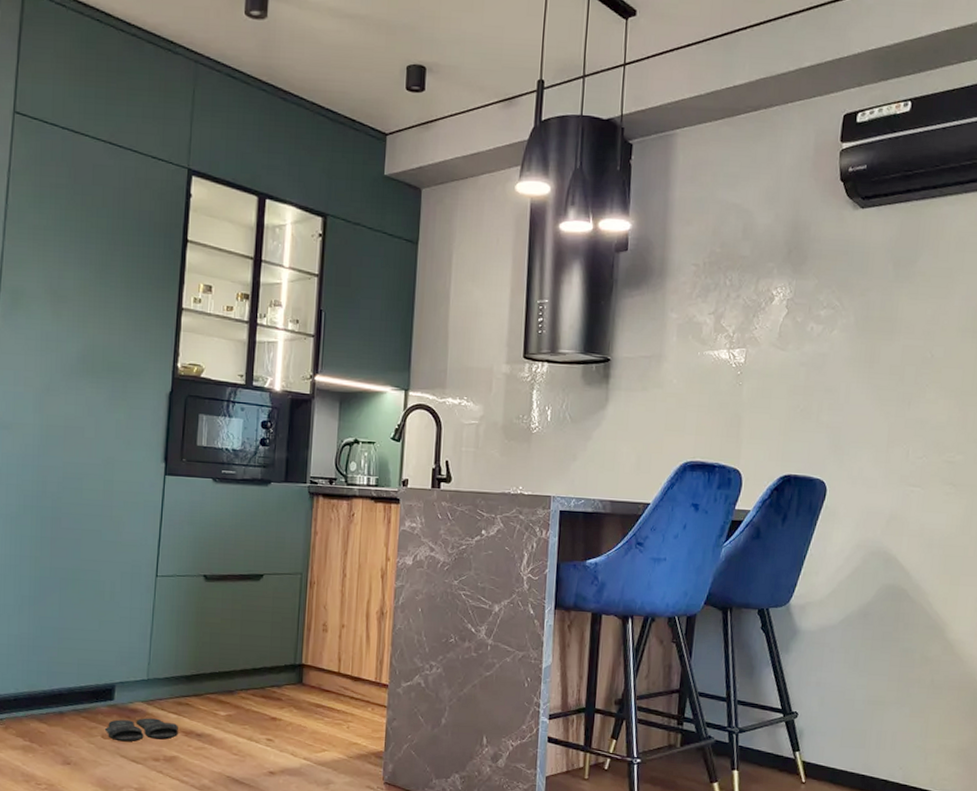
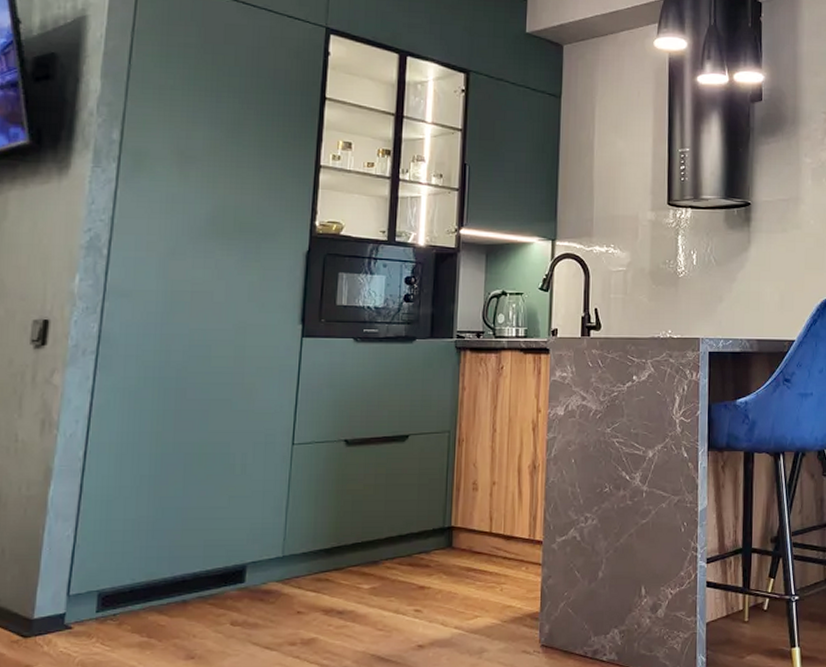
slippers: present [104,718,178,742] -> none [233,598,317,628]

